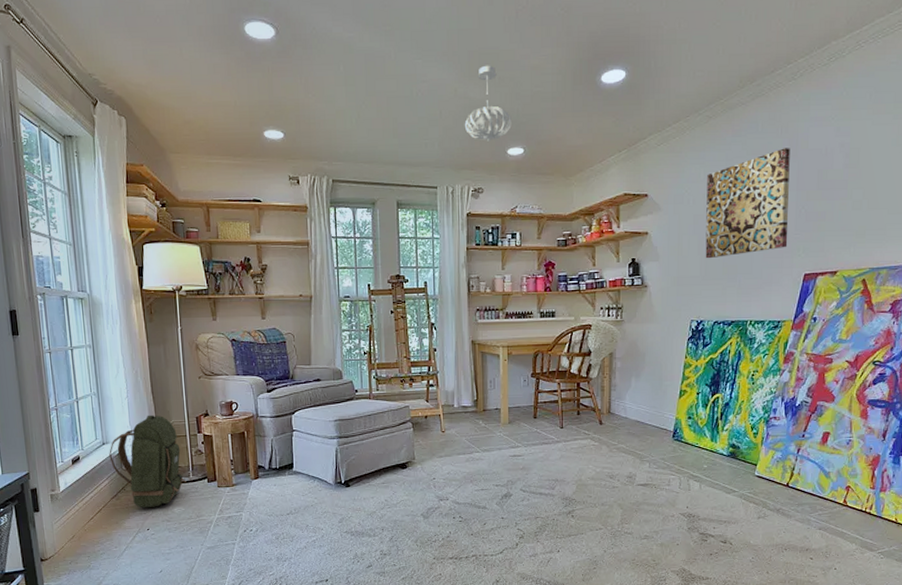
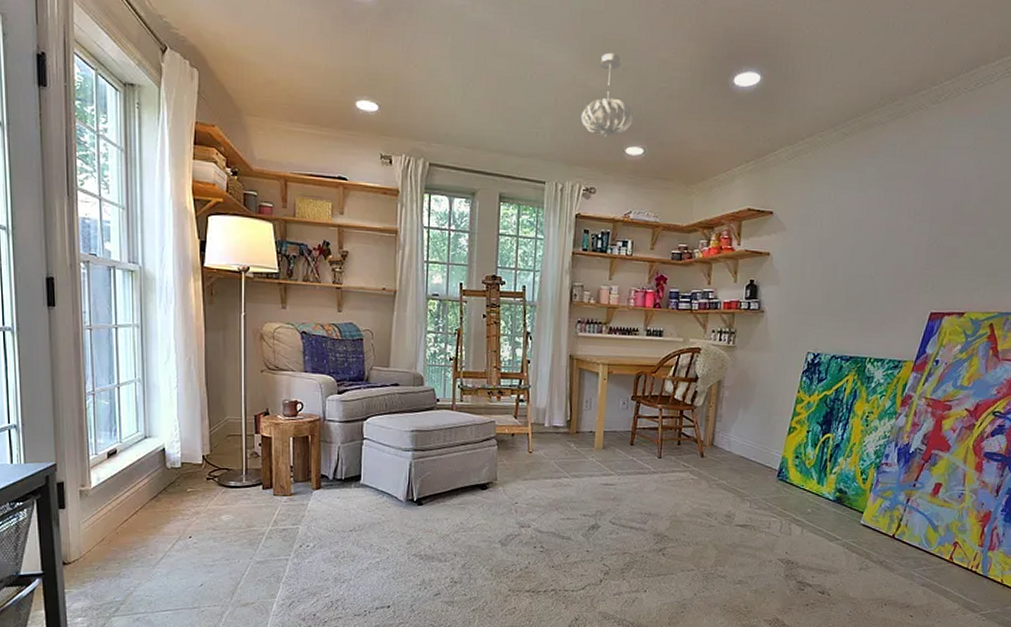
backpack: present [109,415,186,508] -> none [151,408,238,513]
wall art: present [705,148,790,259] -> none [828,175,928,288]

